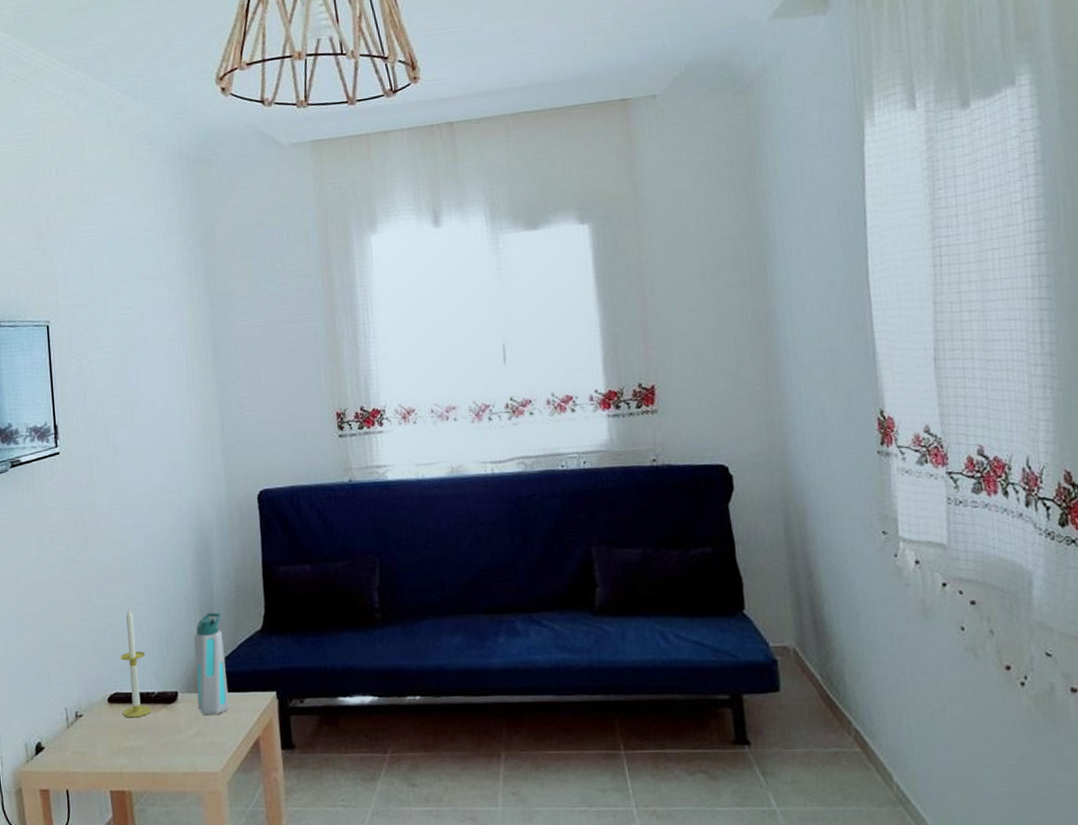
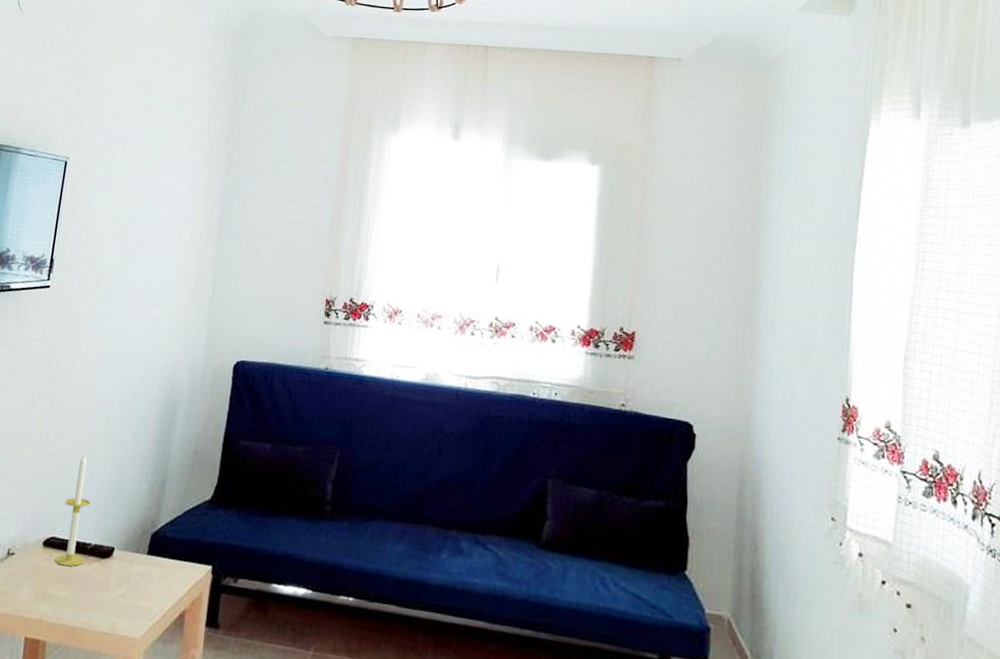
water bottle: present [193,612,230,716] -> none [131,473,175,579]

